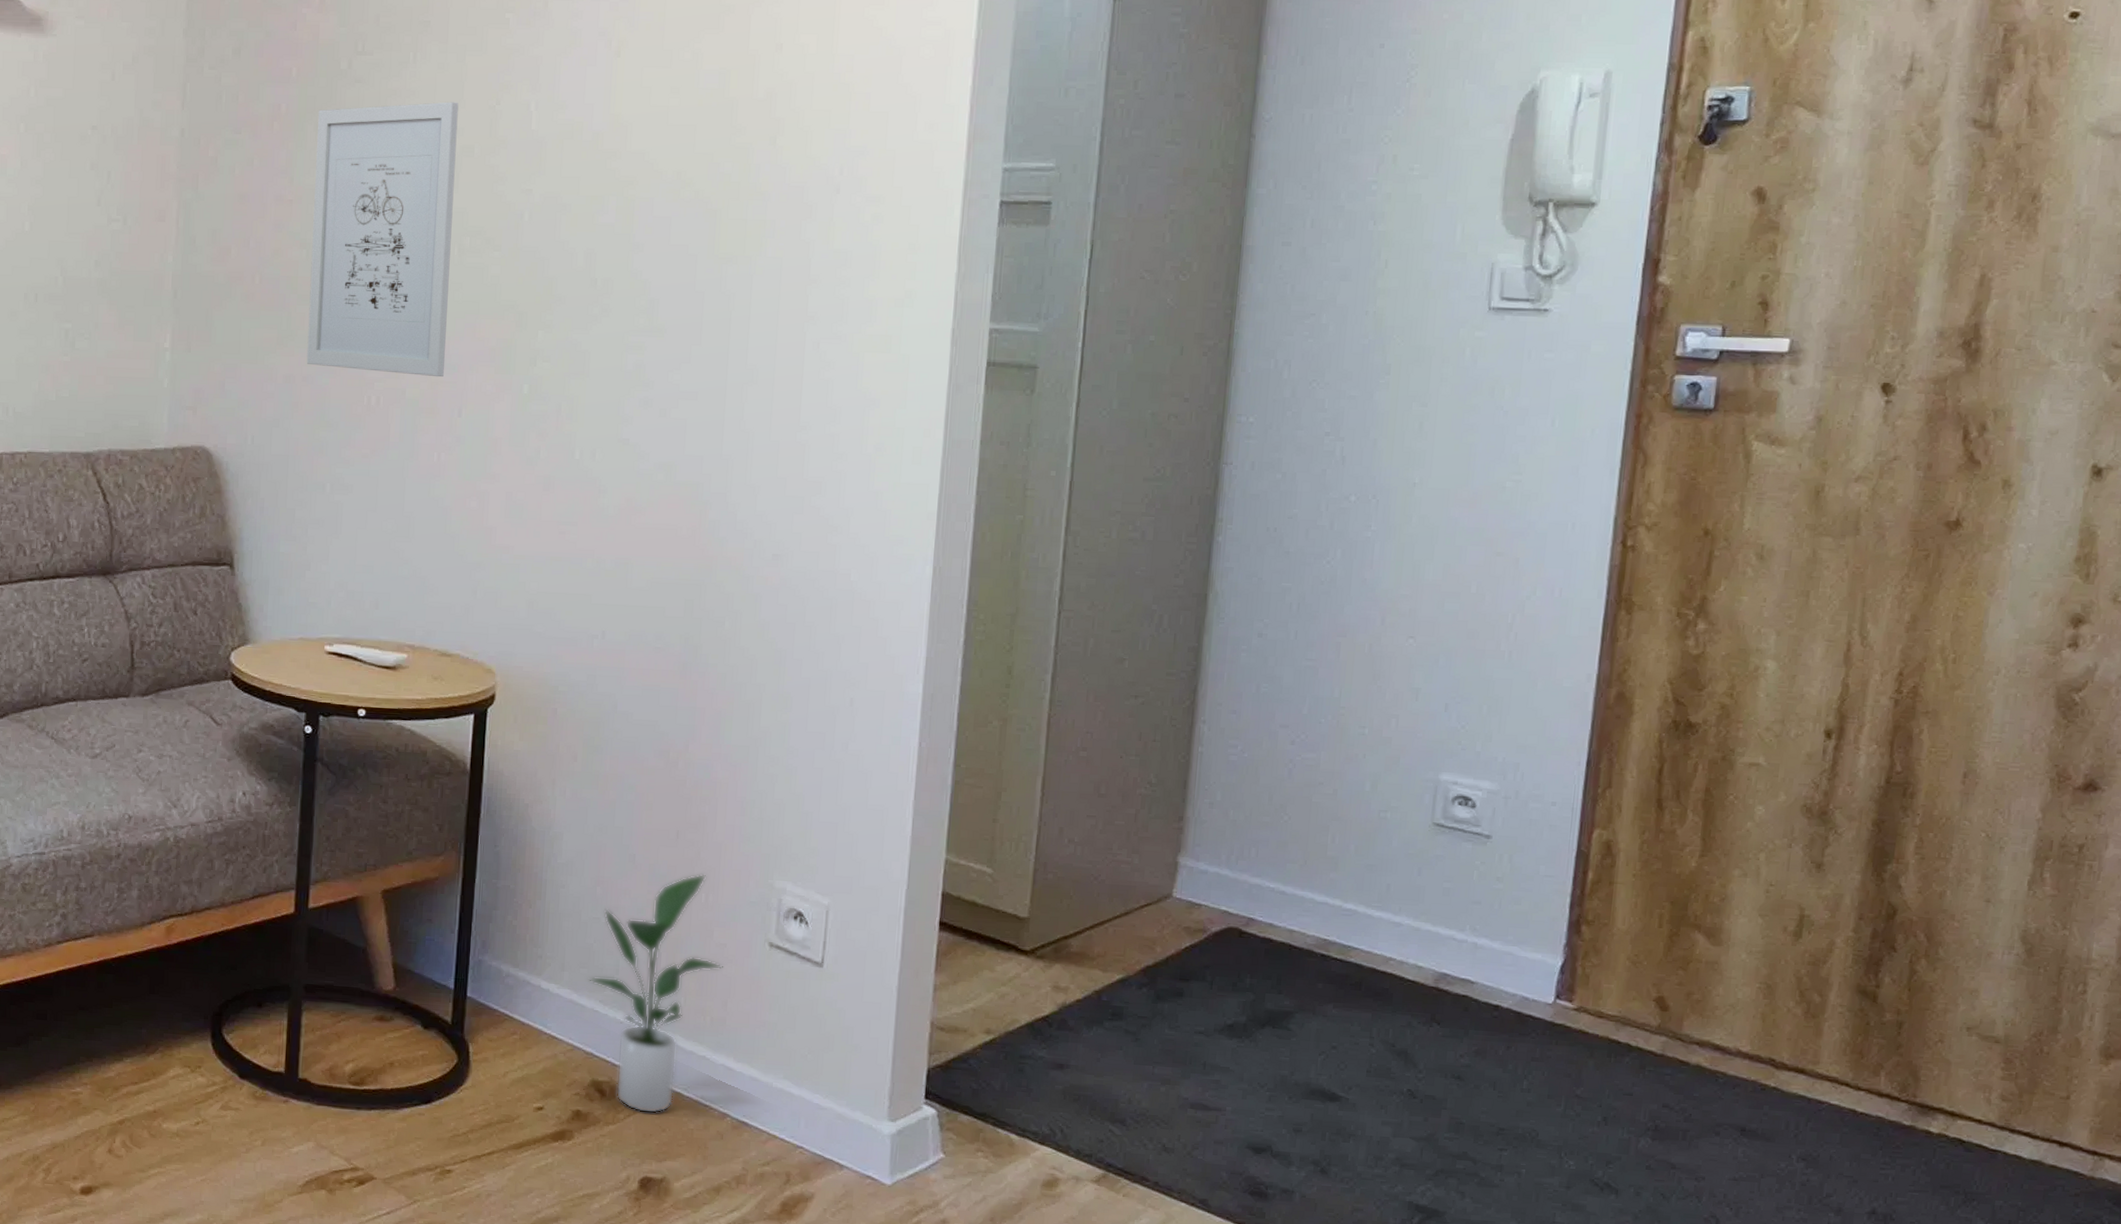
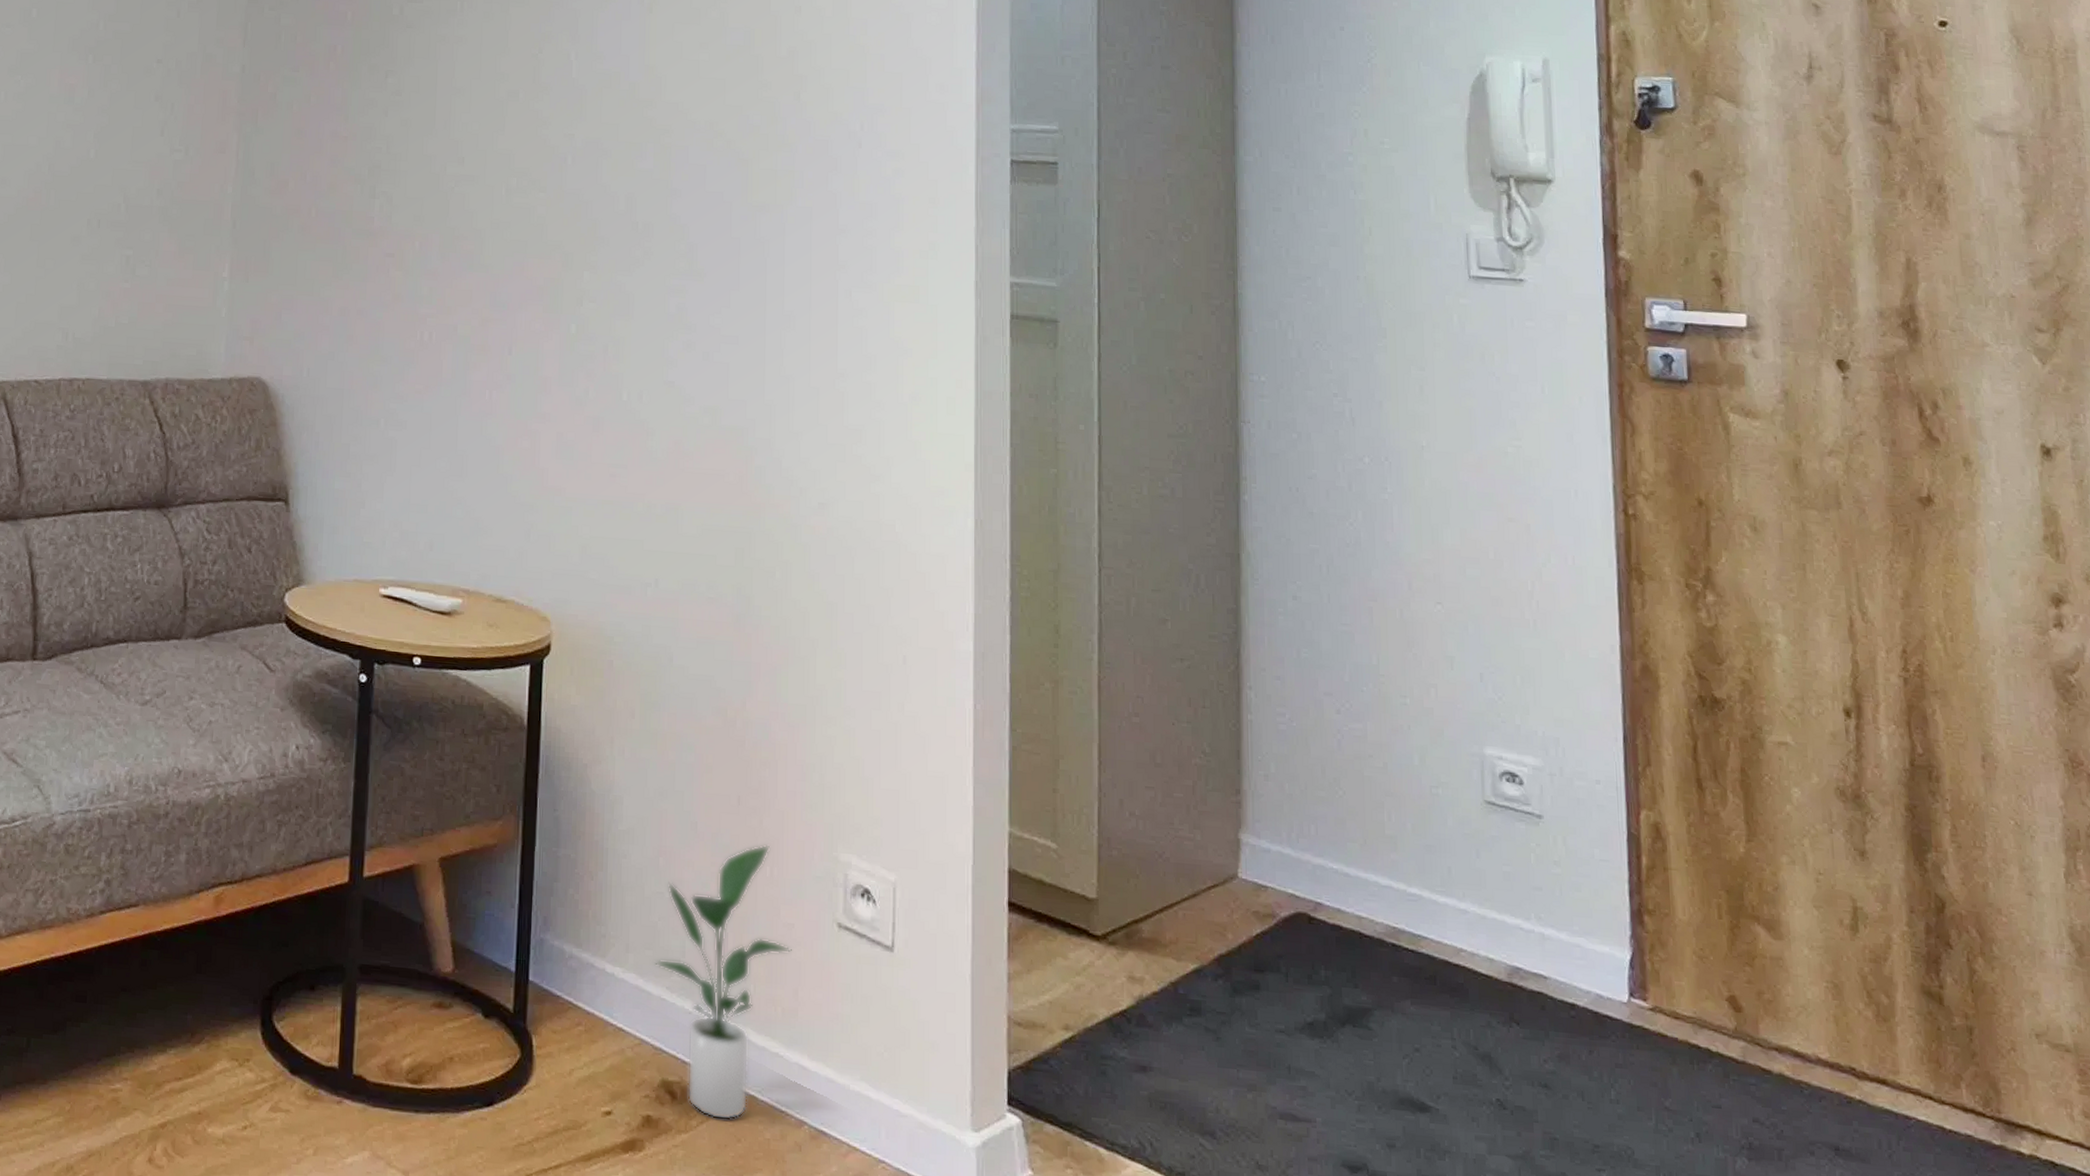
wall art: present [306,102,459,377] -> none [361,49,504,315]

